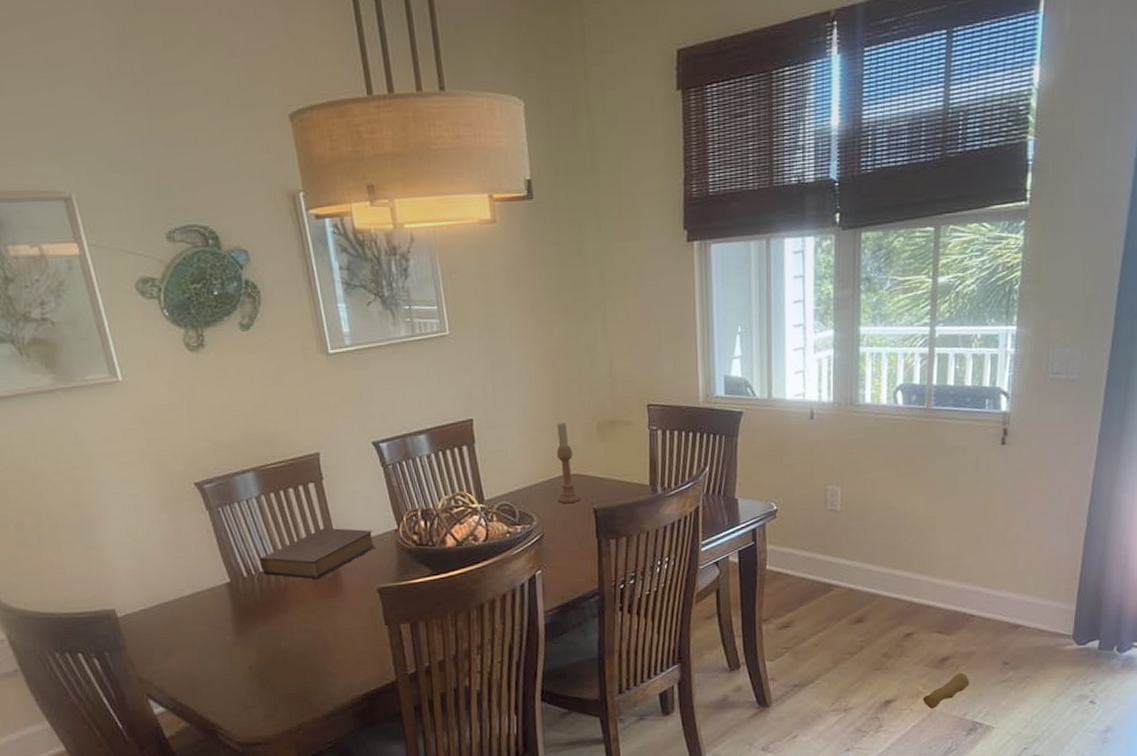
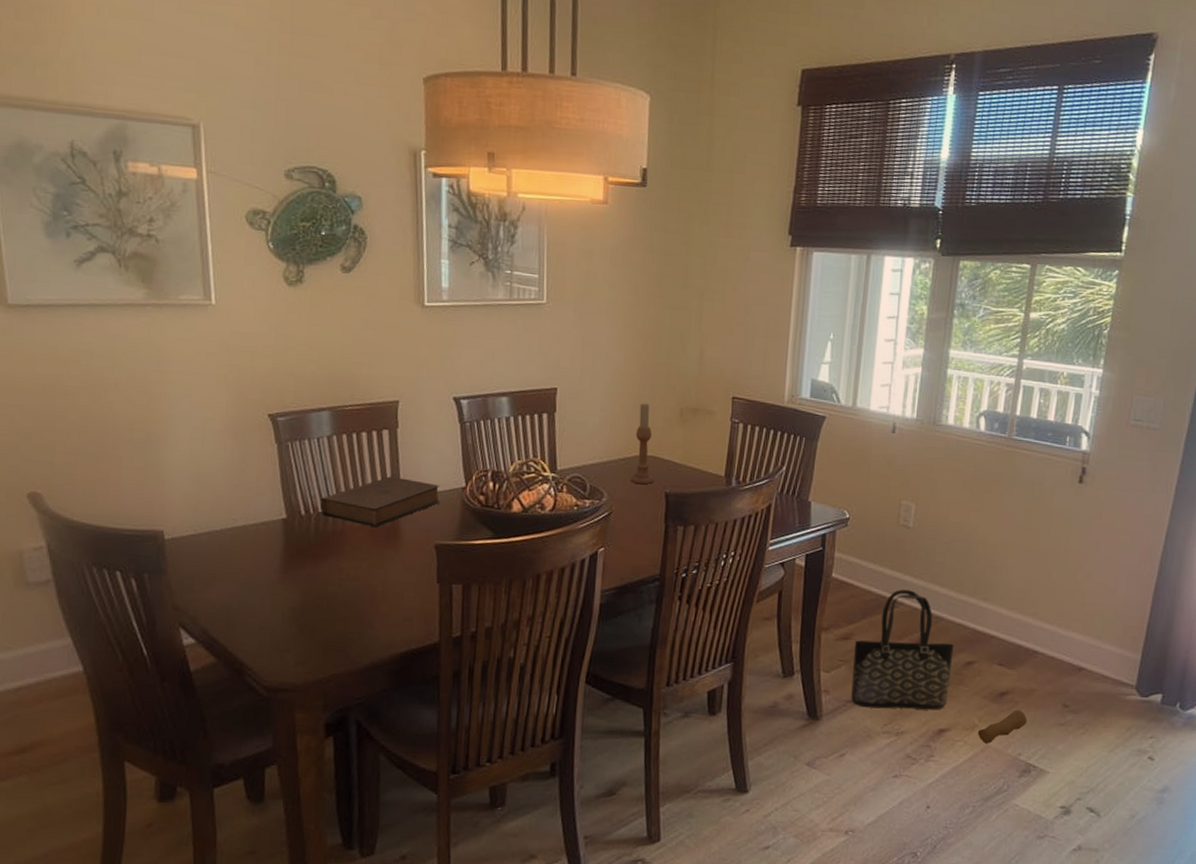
tote bag: none [796,572,892,690] -> present [851,589,954,710]

